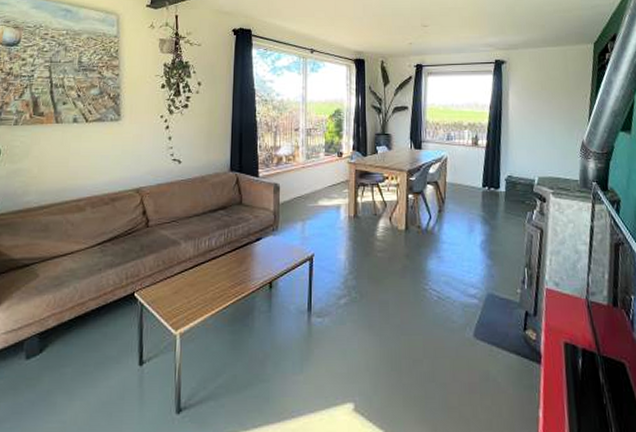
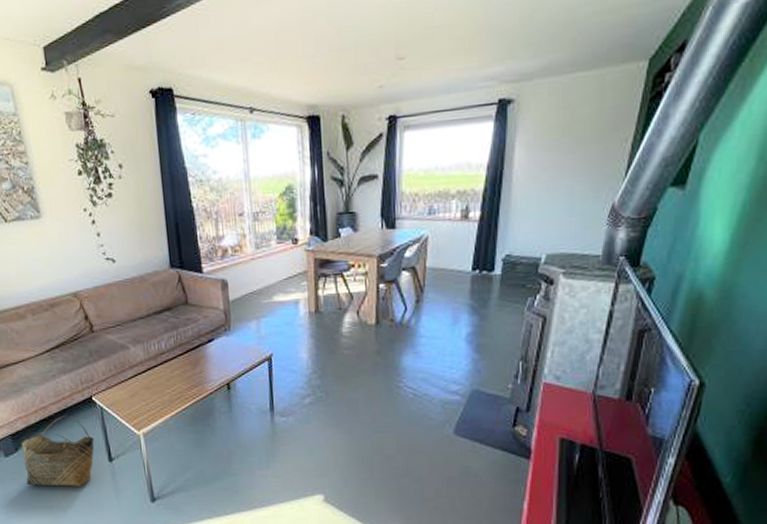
basket: none [43,312,129,395] -> present [21,415,95,486]

